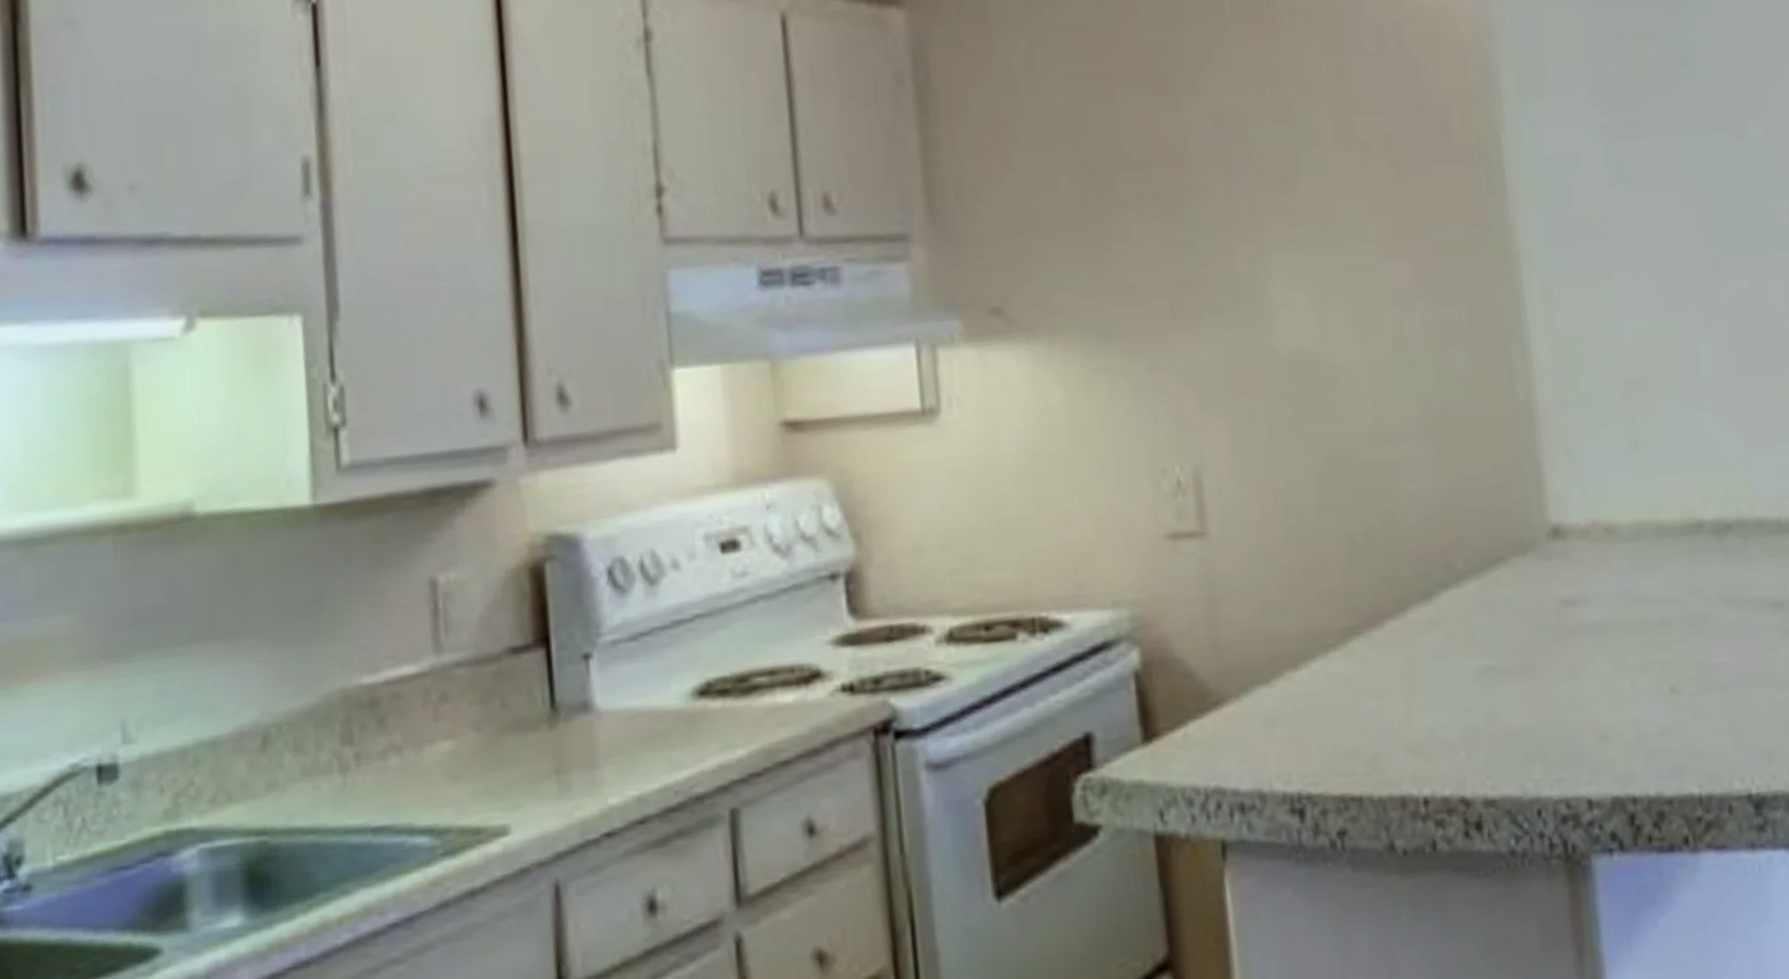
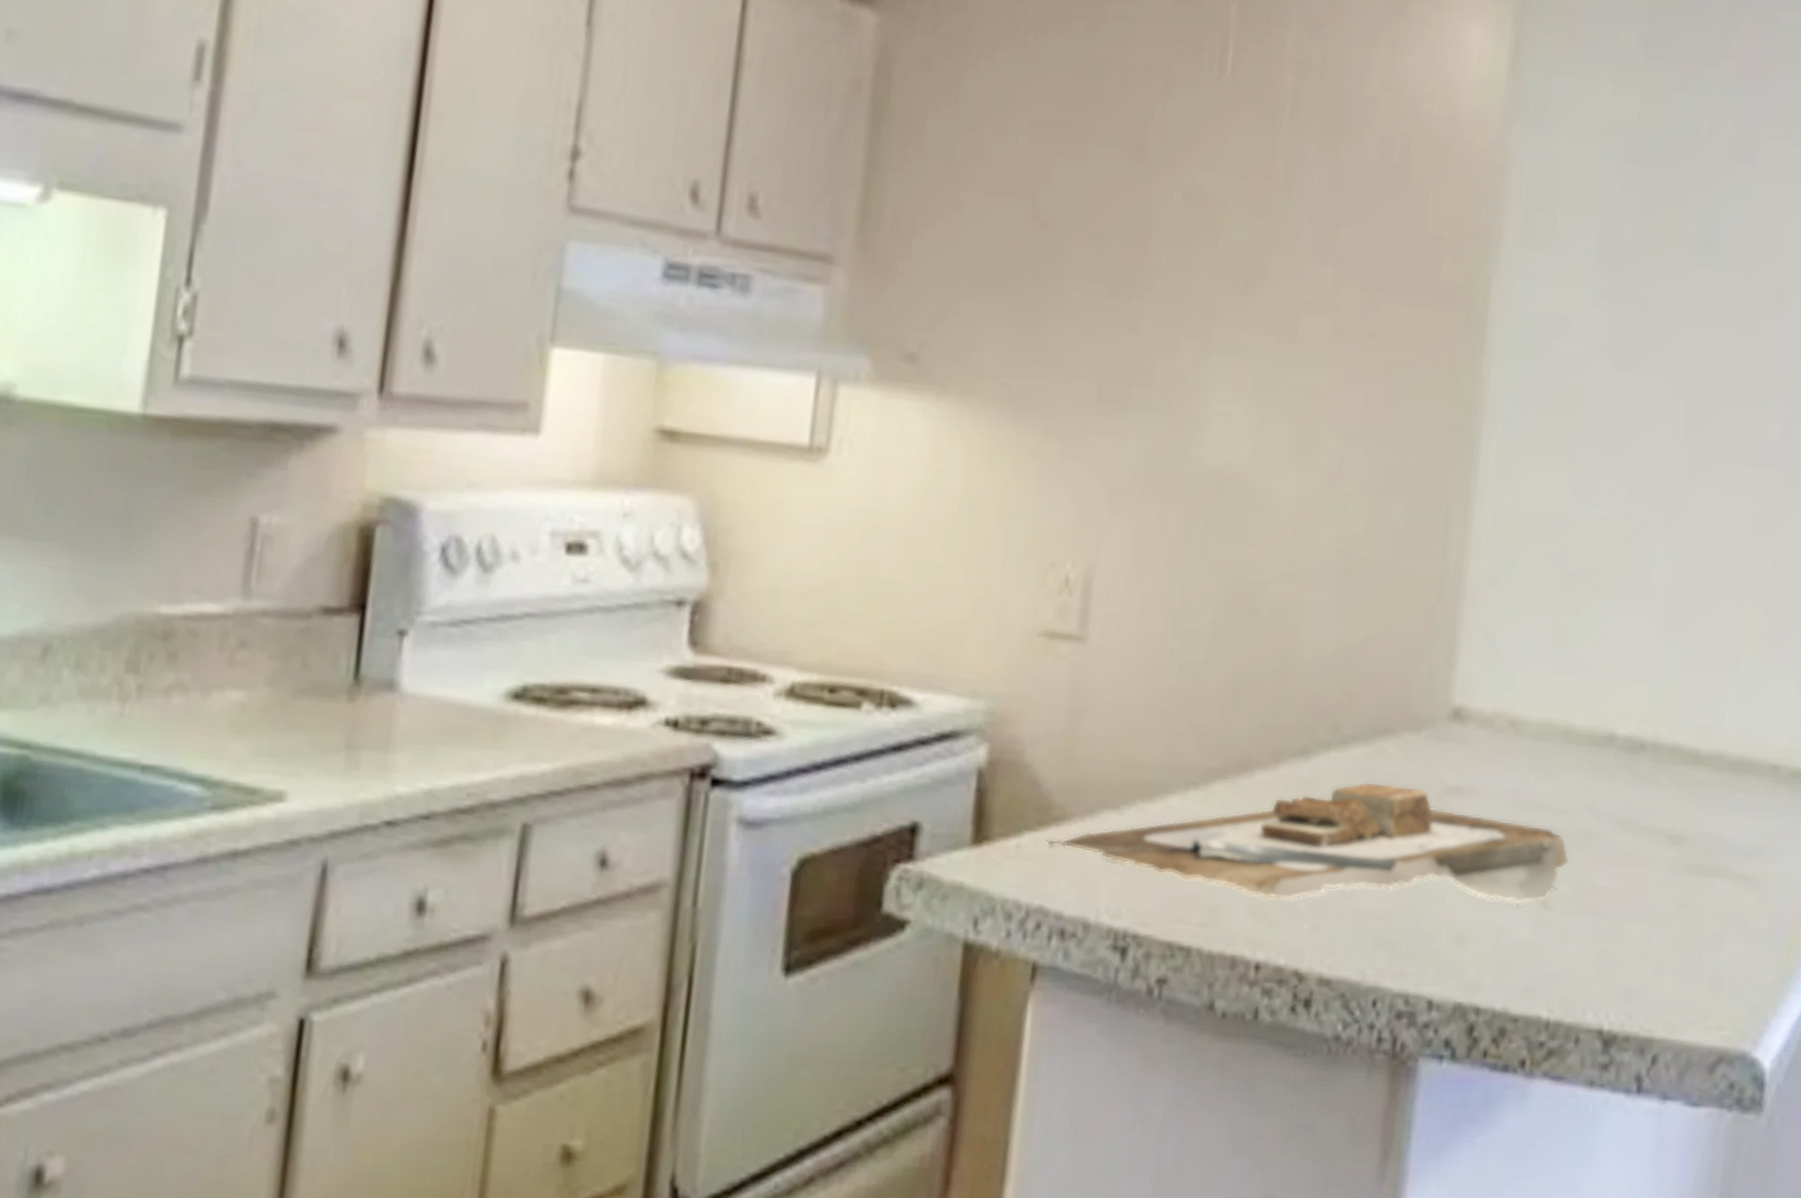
cutting board: none [1209,605,1687,738] -> present [1045,781,1570,905]

